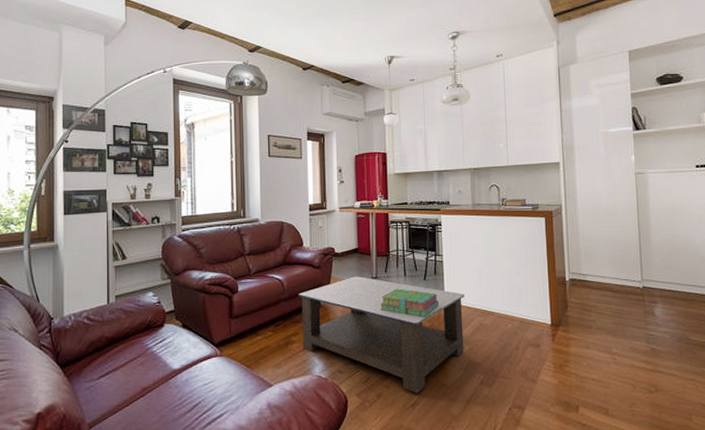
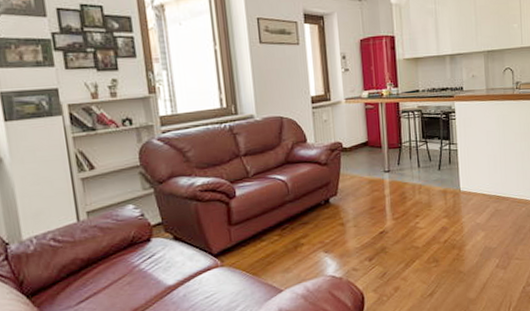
coffee table: present [299,276,464,394] -> none [305,171,480,284]
stack of books: present [380,288,439,318] -> none [394,180,454,208]

